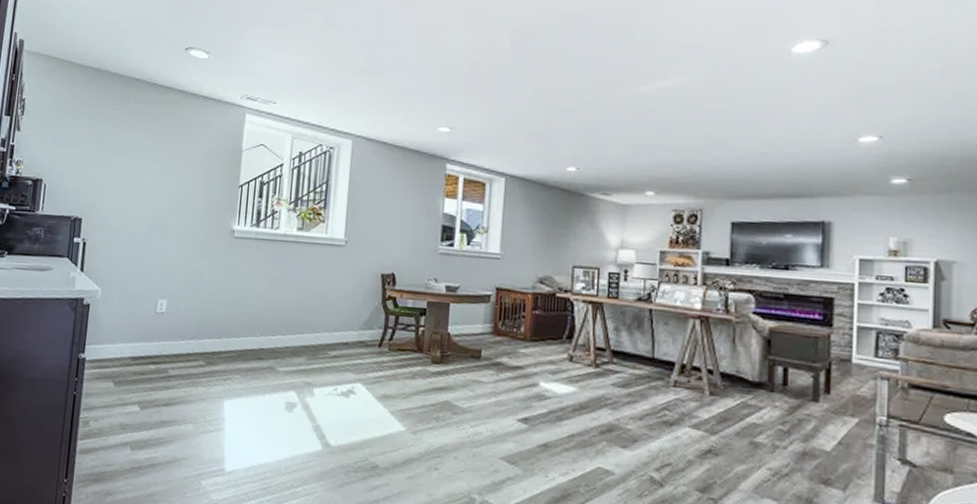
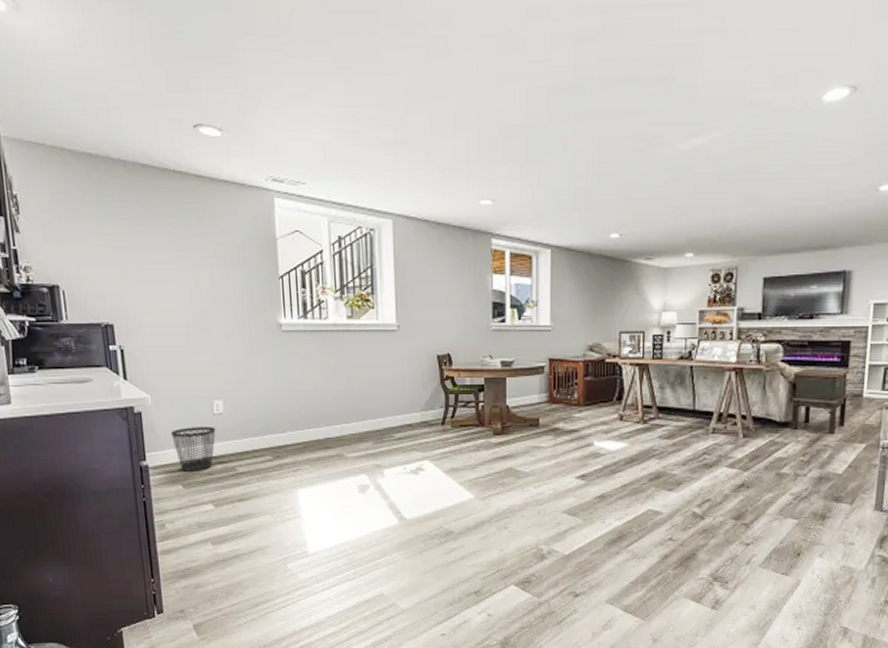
wastebasket: none [112,323,156,370] -> present [170,426,216,471]

